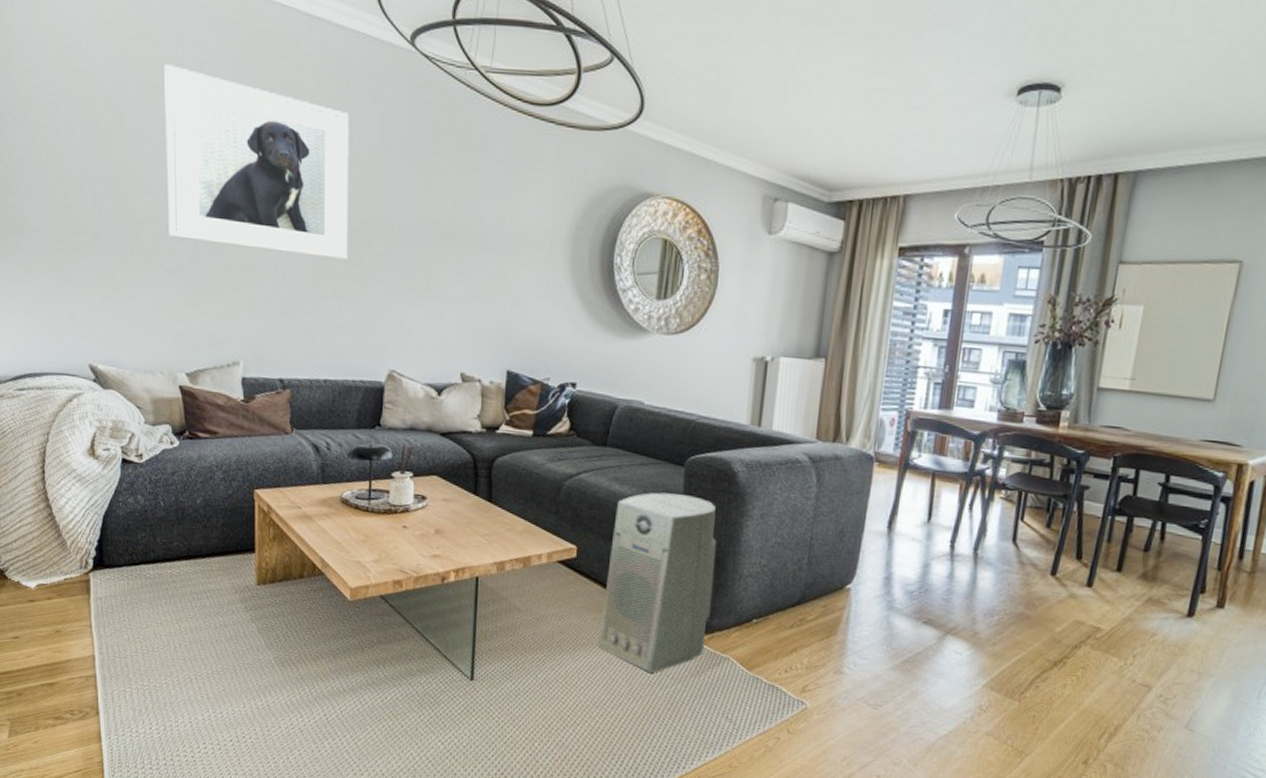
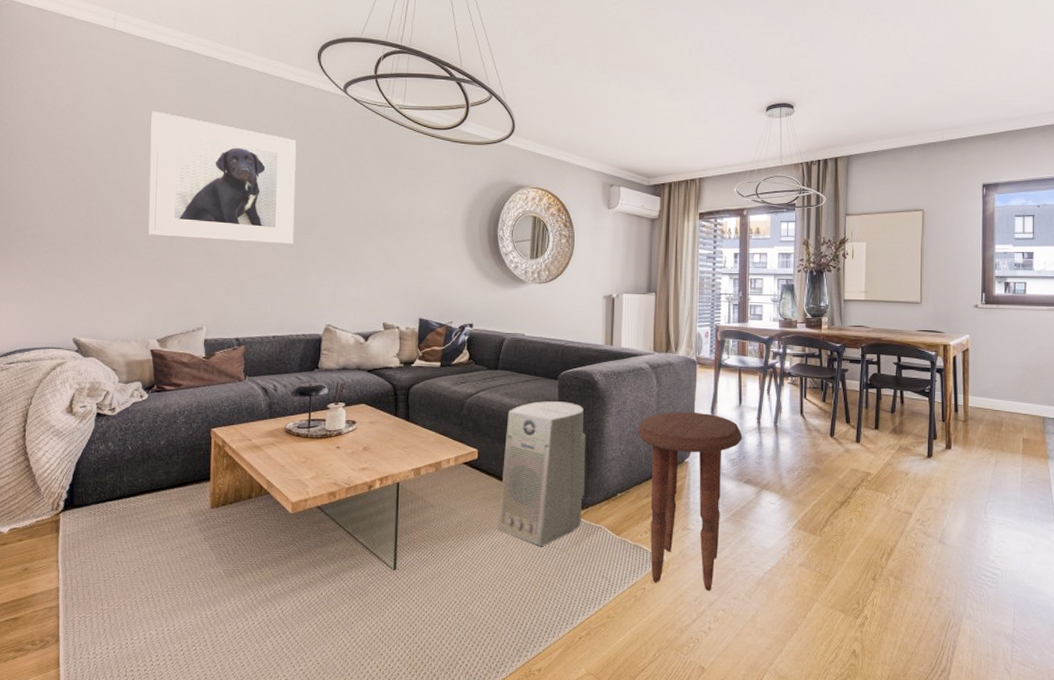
side table: none [785,522,928,751] -> present [637,411,742,591]

